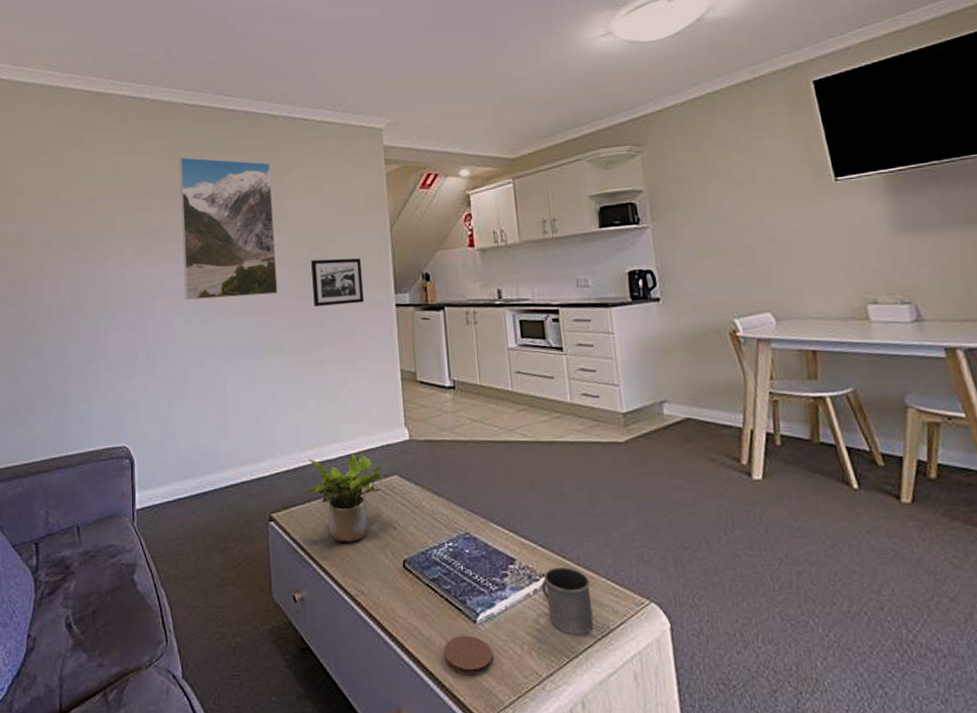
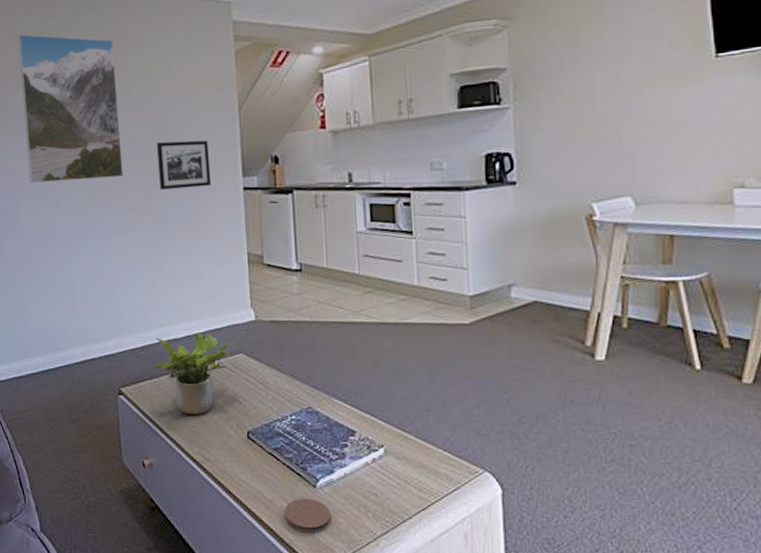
mug: present [541,567,594,636] -> none [379,439,429,500]

